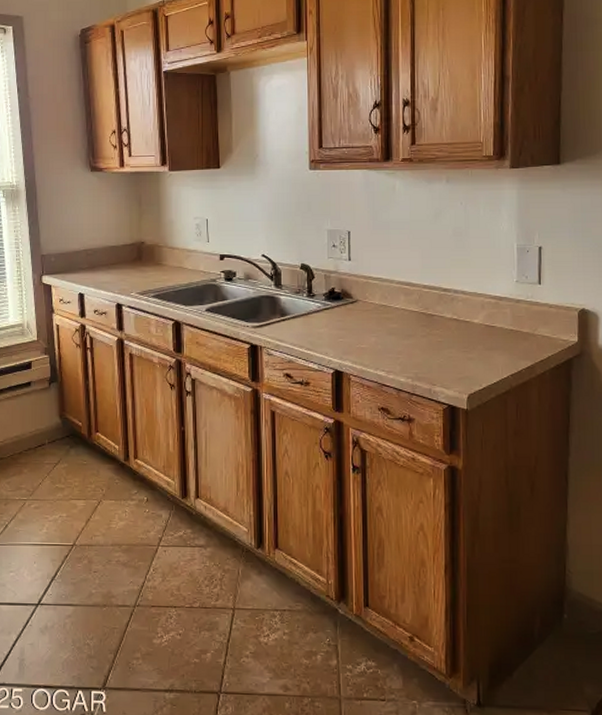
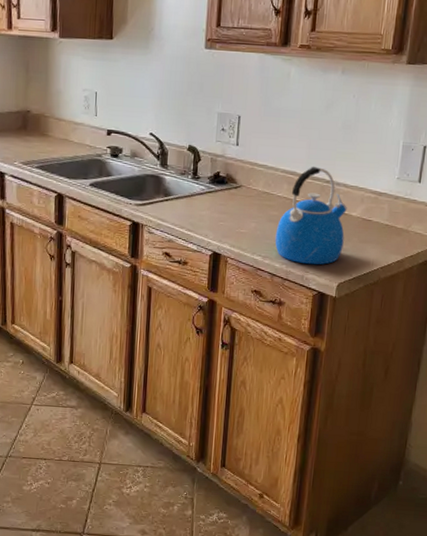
kettle: none [397,275,469,377] -> present [275,166,347,265]

